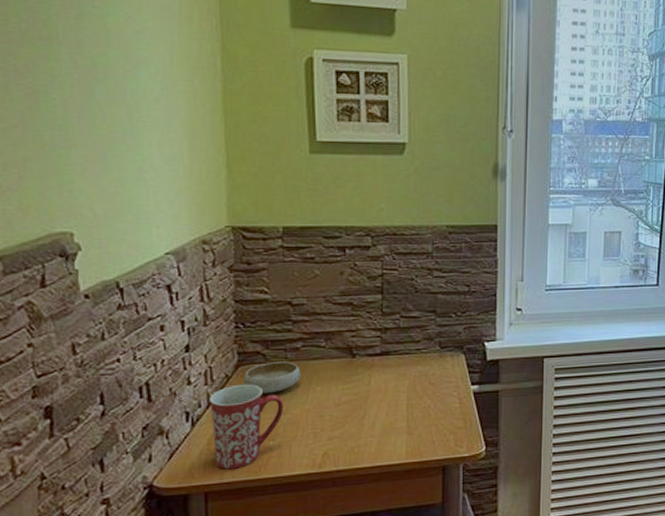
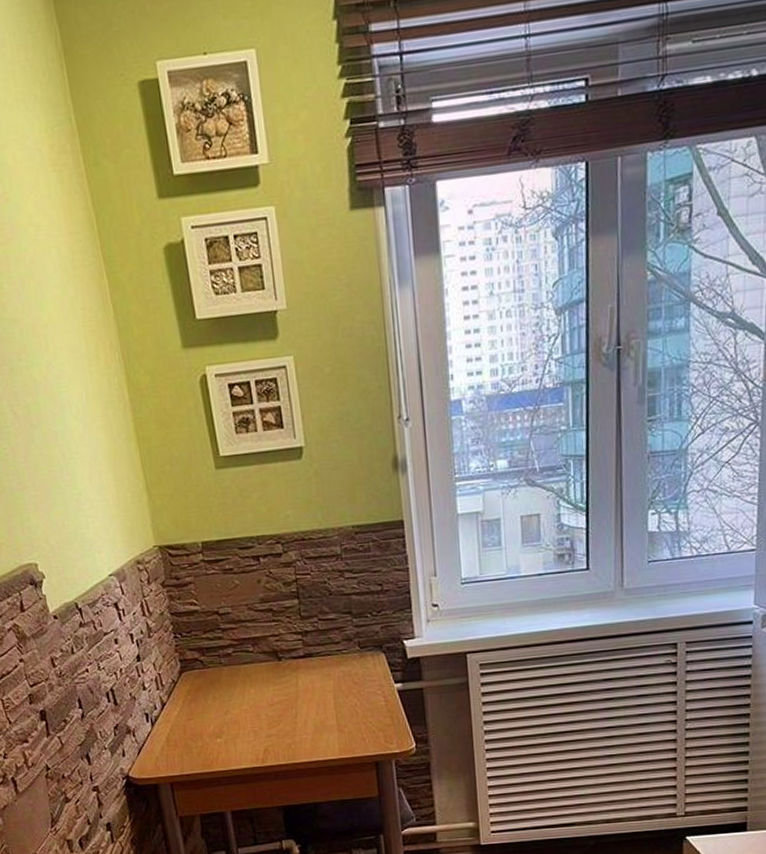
mug: present [208,384,283,470] -> none [161,687,225,763]
bowl: present [243,361,301,393] -> none [187,666,236,696]

